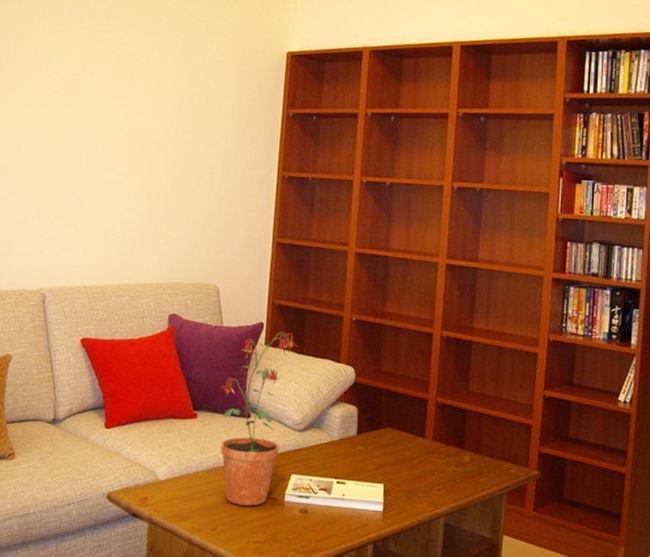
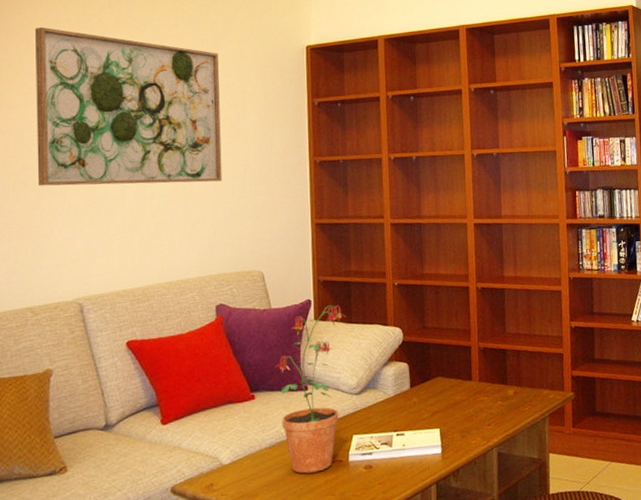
wall art: none [17,14,199,187] -> present [34,27,222,186]

